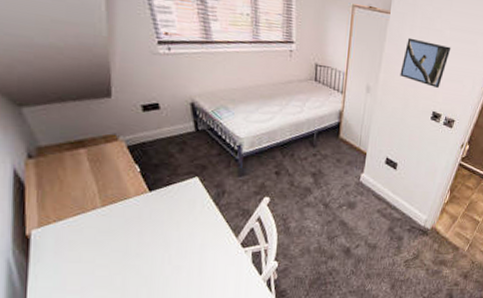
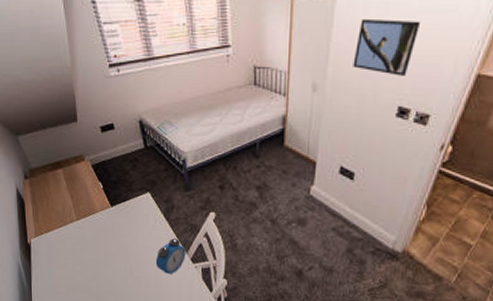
alarm clock: none [200,224,236,260] -> present [155,238,186,274]

